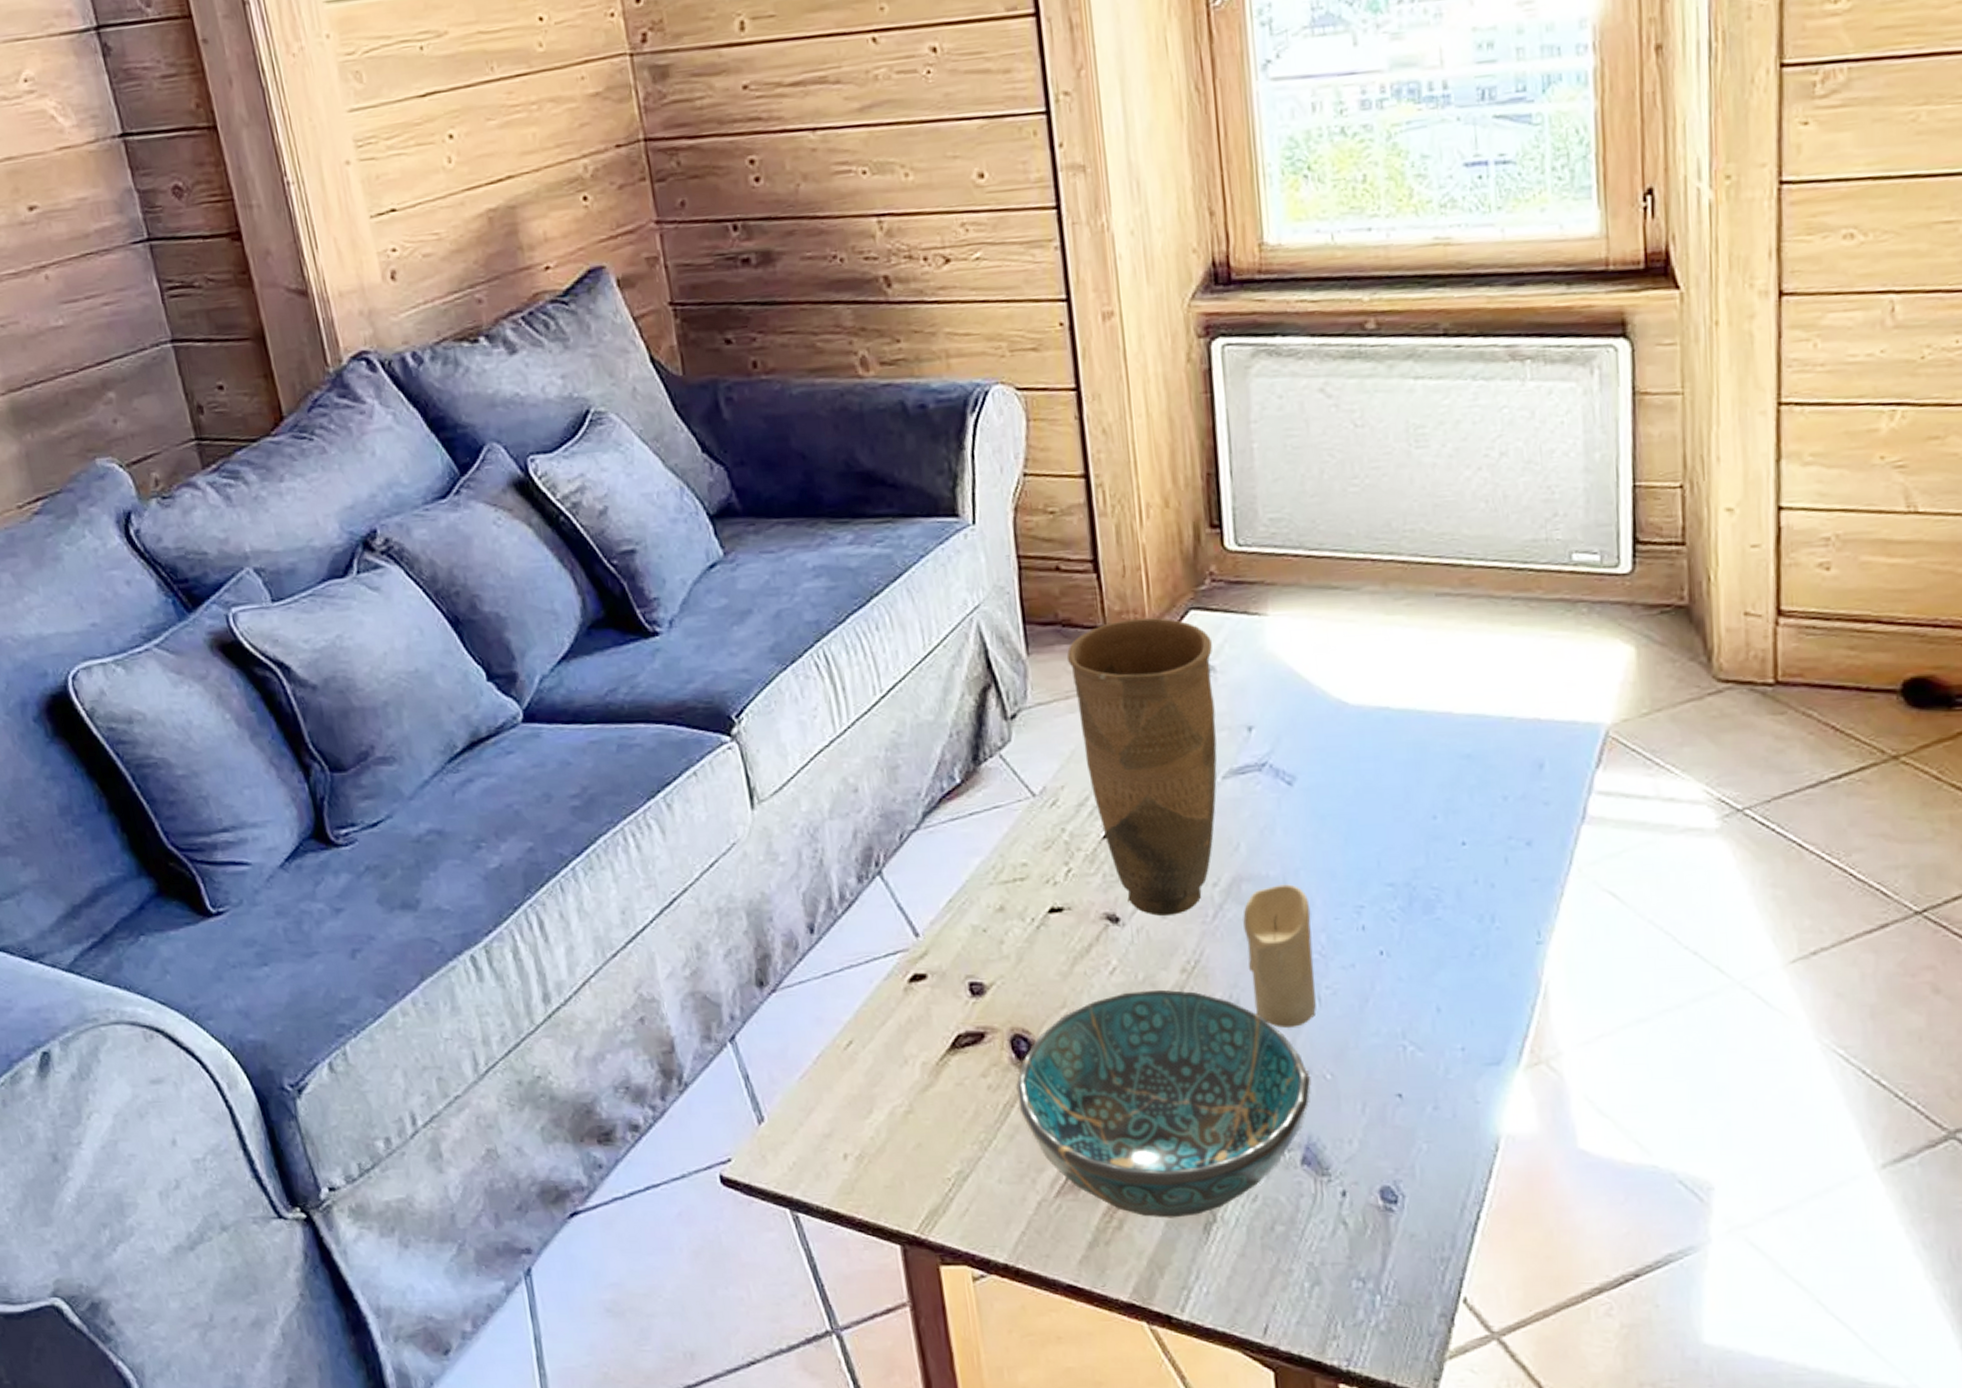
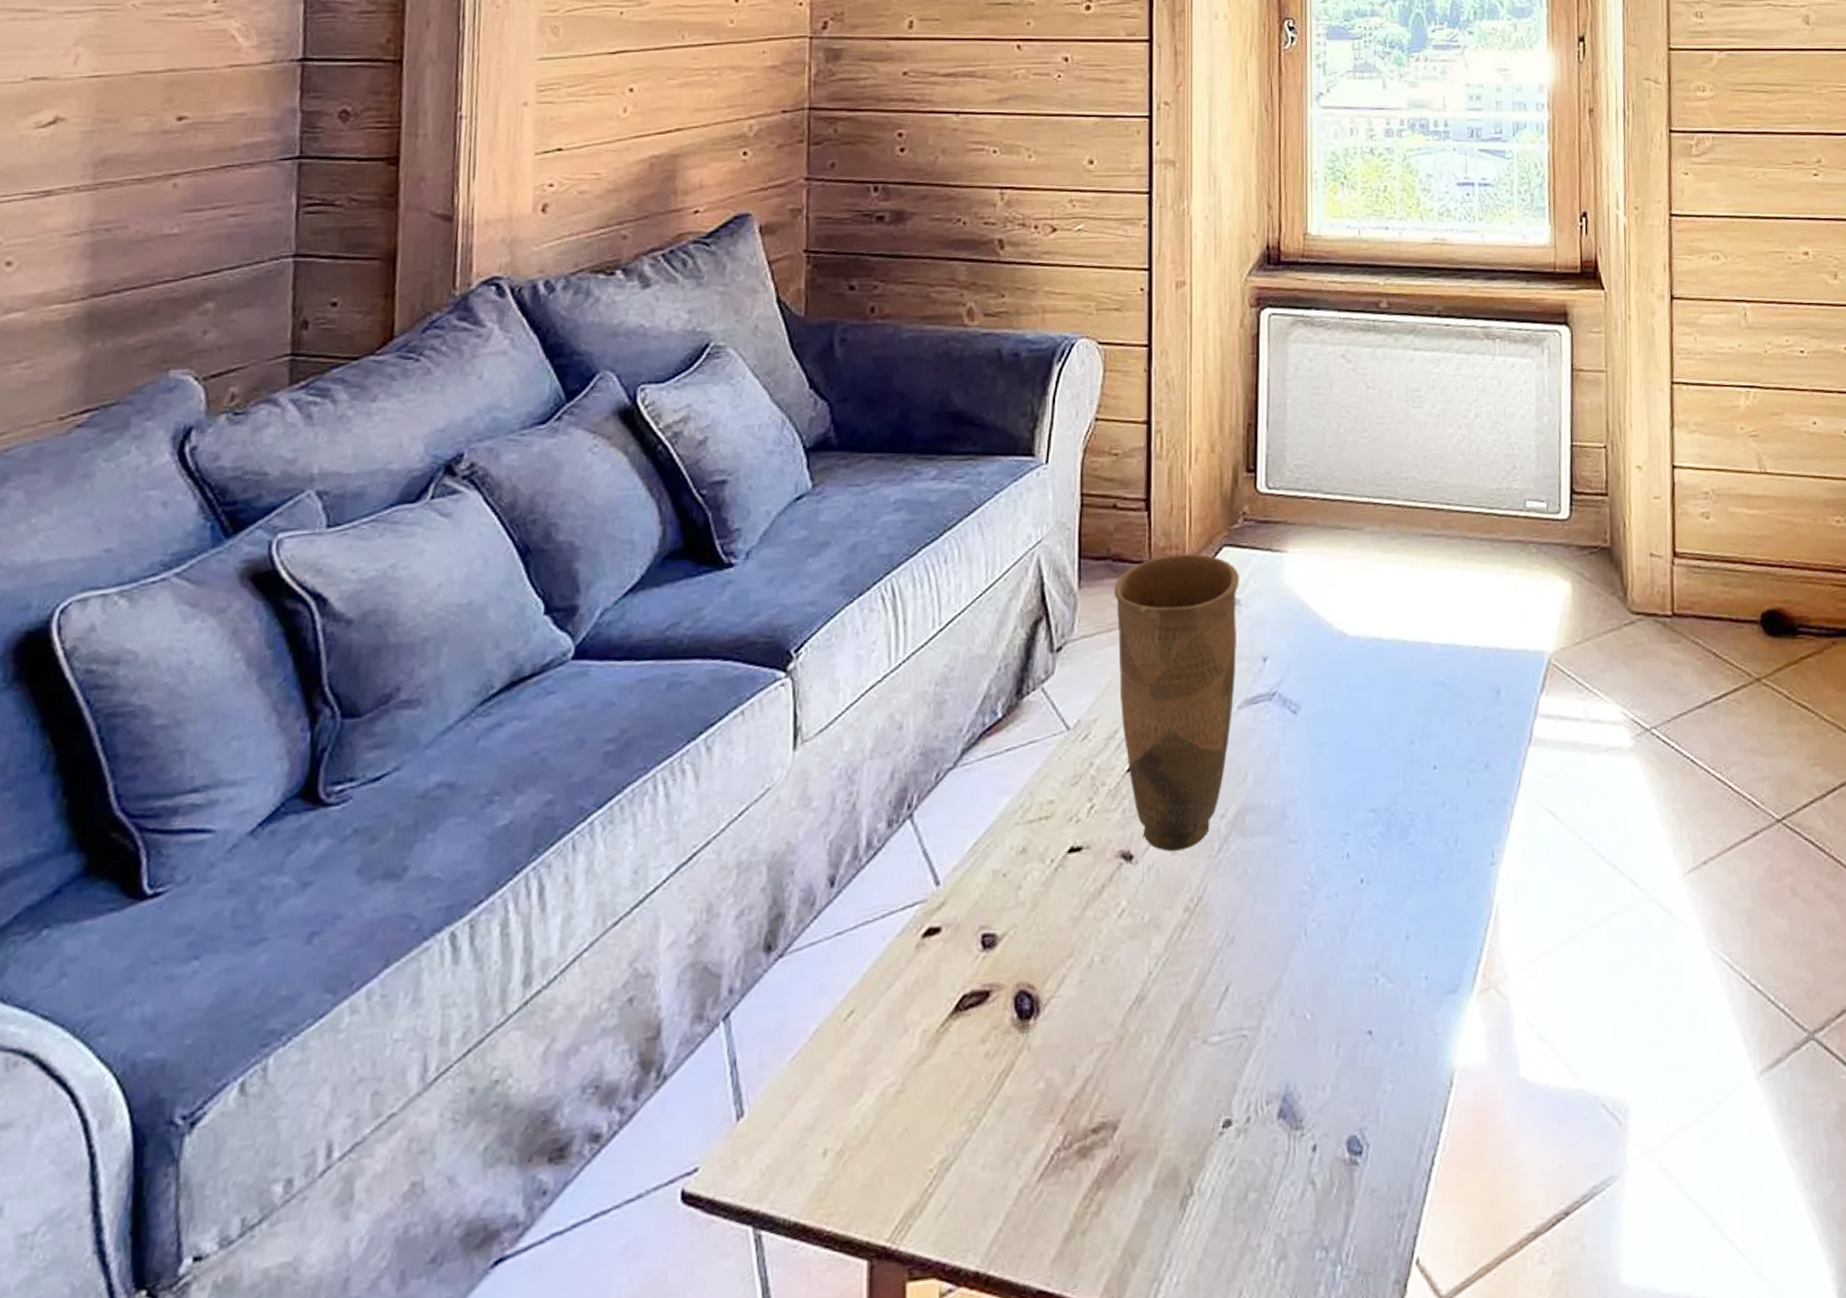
decorative bowl: present [1016,990,1310,1218] -> none [1013,931,1292,1196]
candle: present [1243,884,1316,1028] -> none [1244,813,1304,966]

